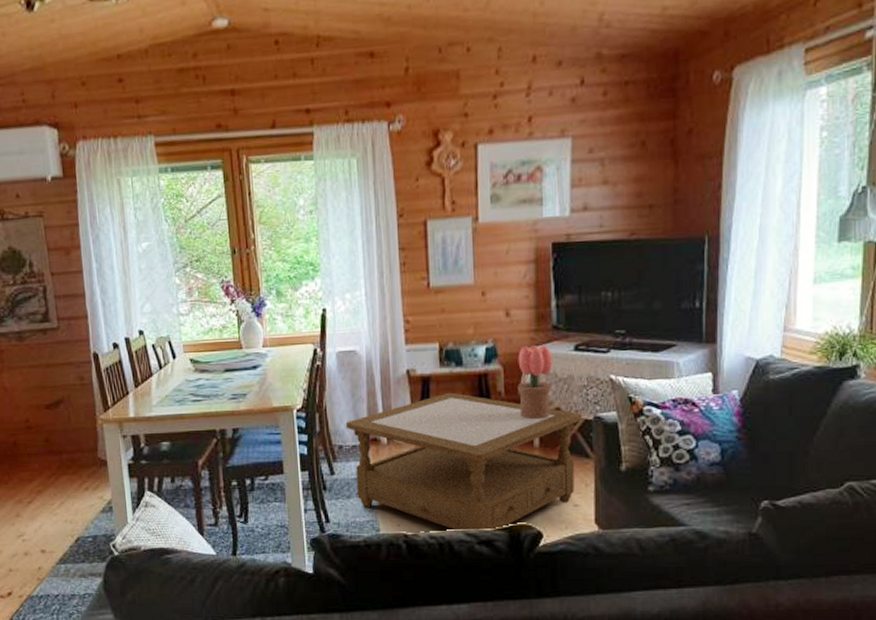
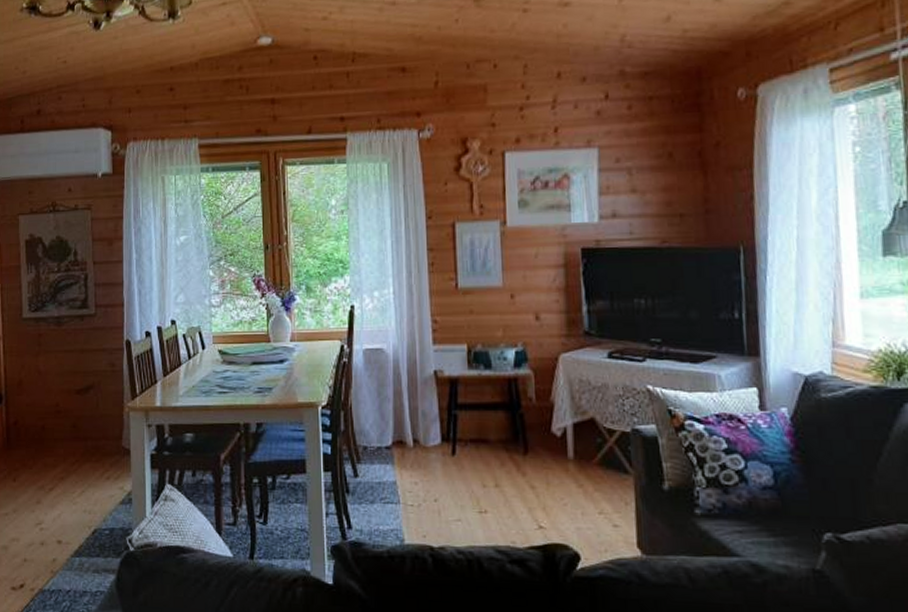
coffee table: present [345,392,583,532] -> none [370,396,620,550]
potted flower: present [517,344,553,420] -> none [549,350,586,429]

